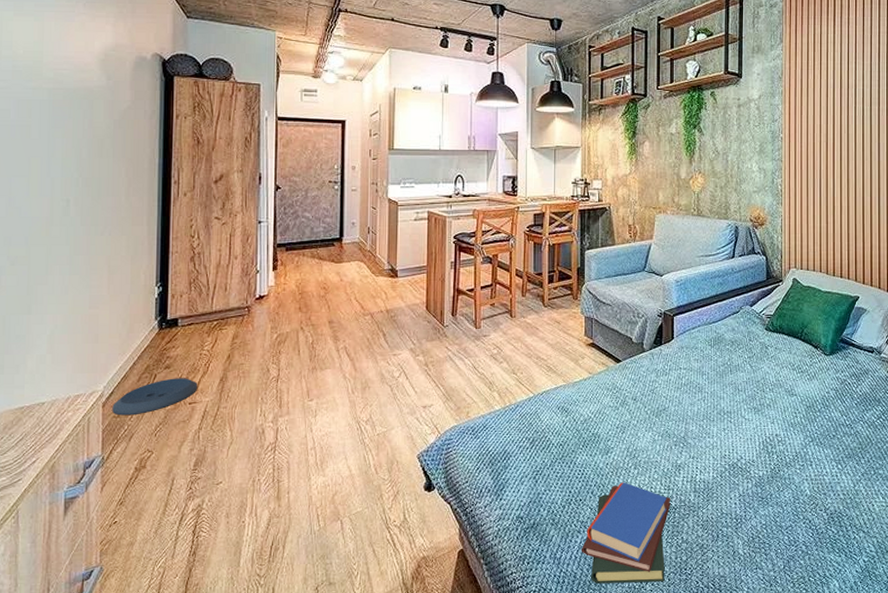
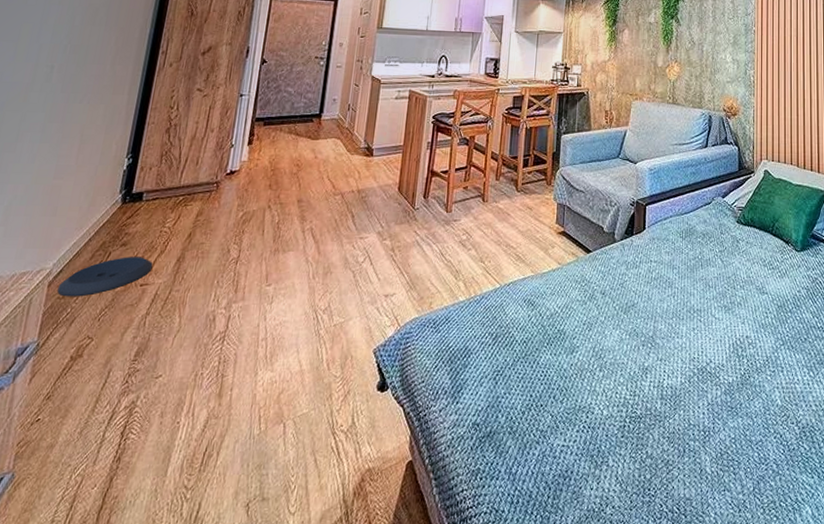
book: present [581,482,671,584] -> none [538,386,637,506]

